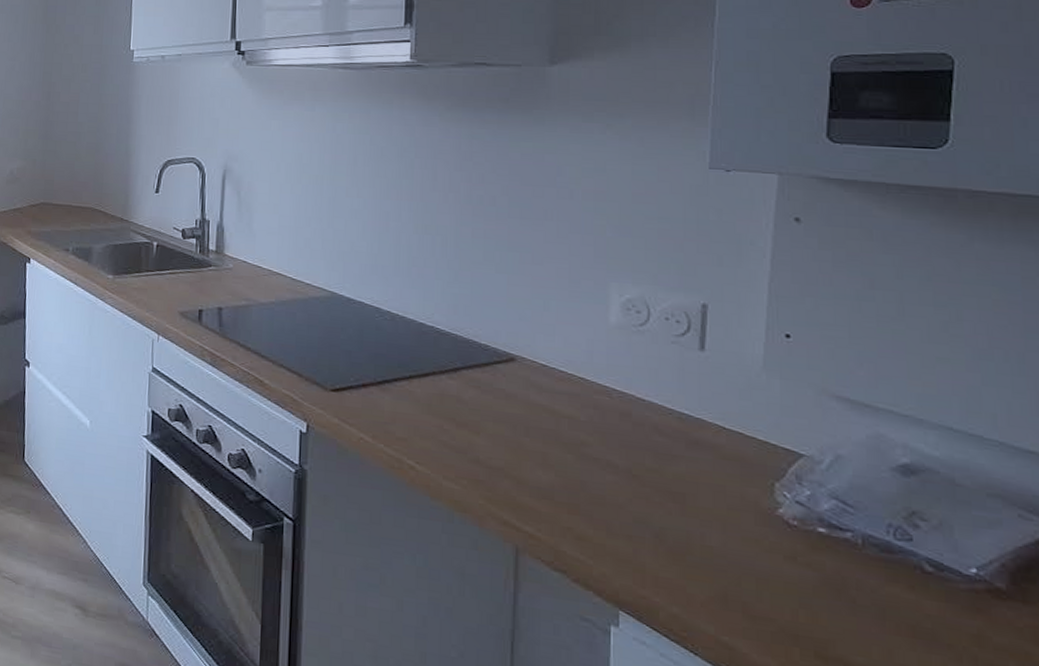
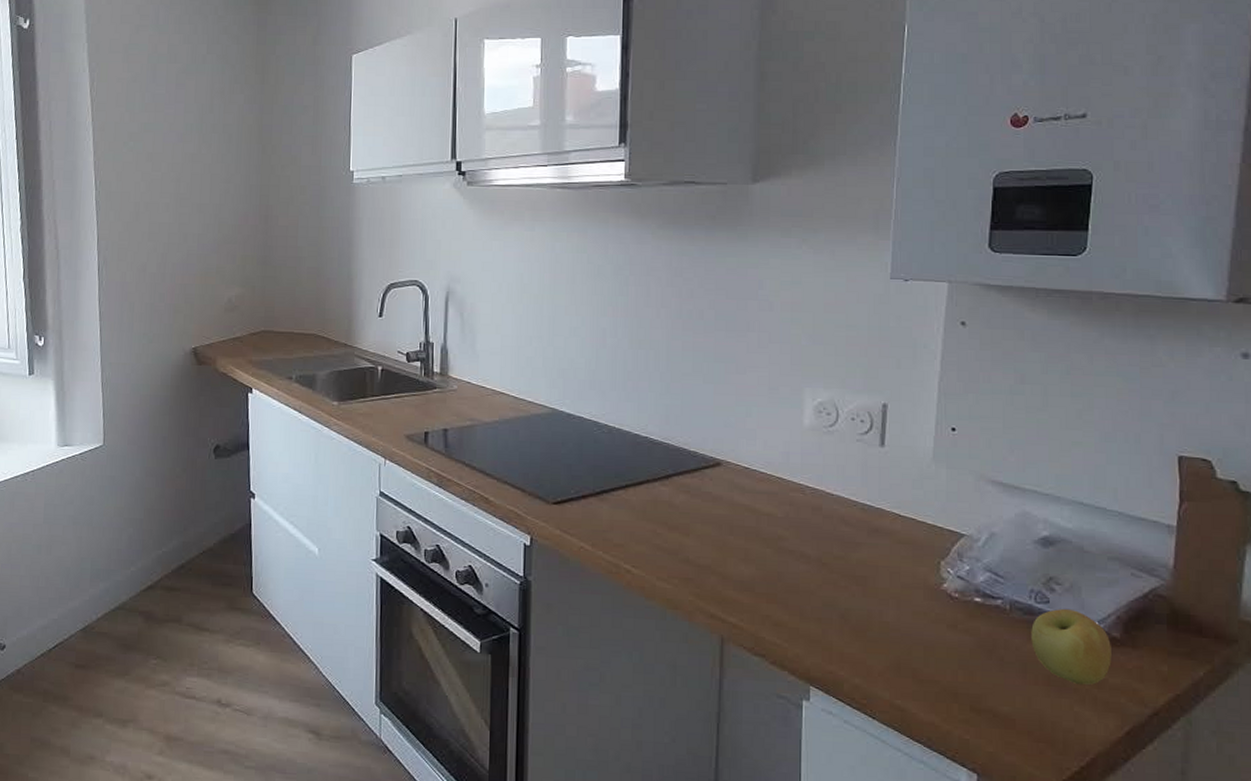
apple: none [890,548,996,642] -> present [1031,608,1111,685]

